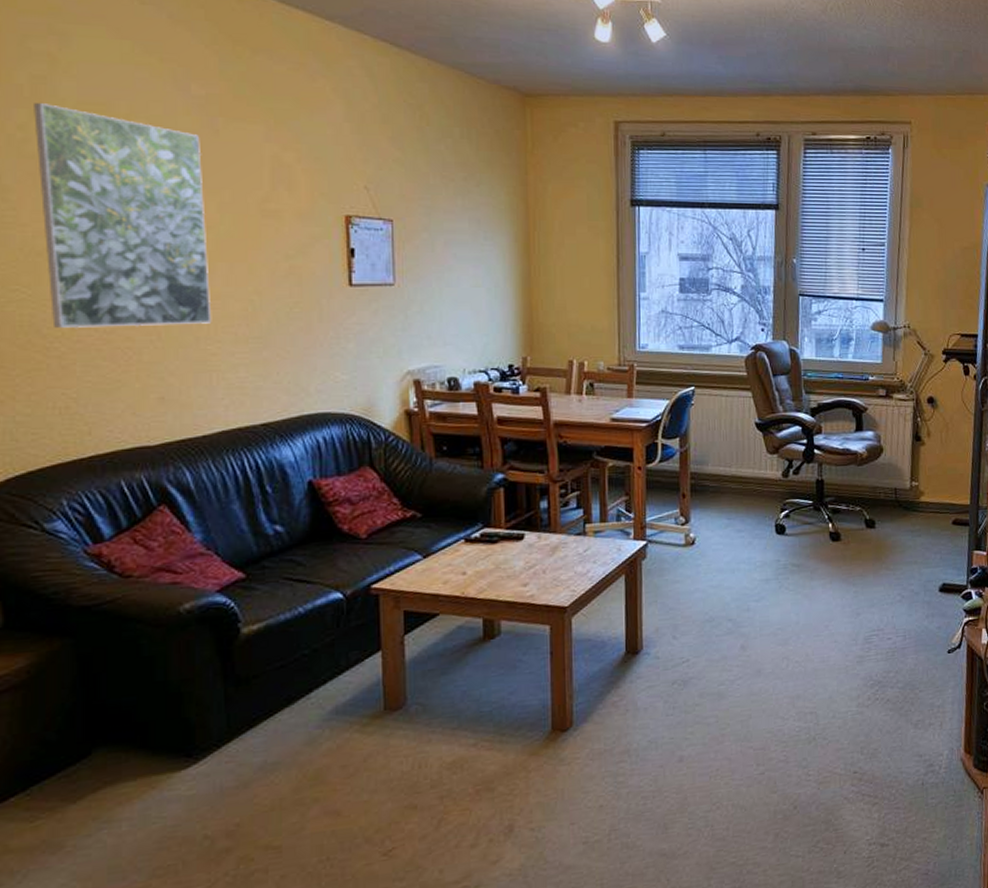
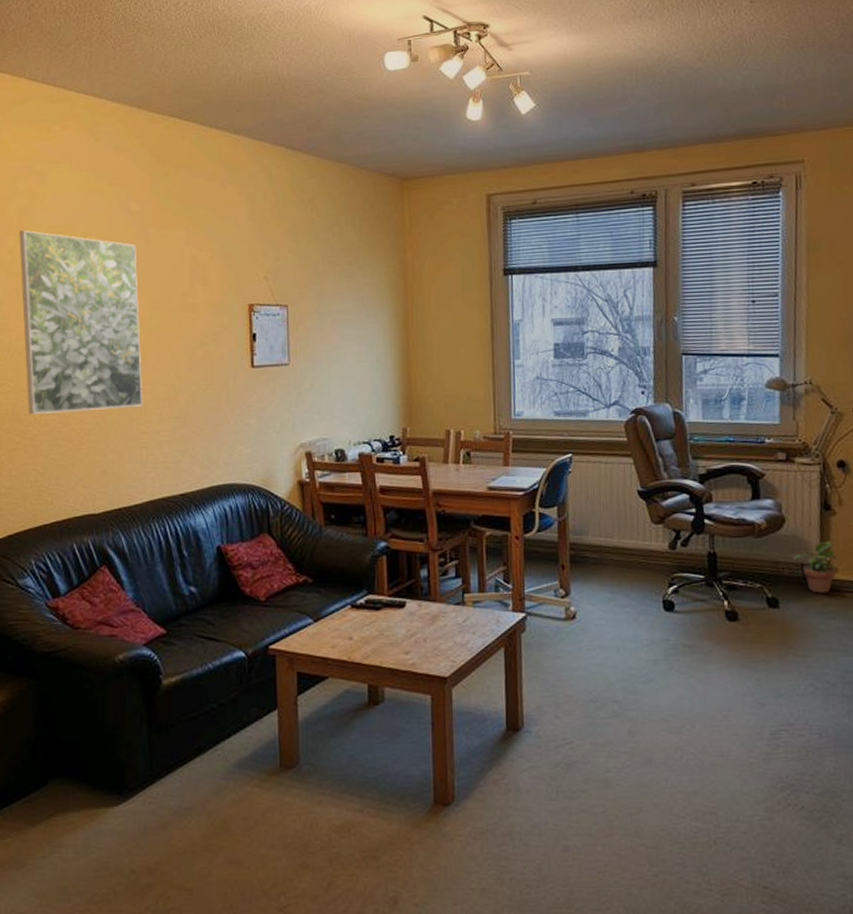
potted plant: none [889,467,925,514] -> present [793,539,838,594]

